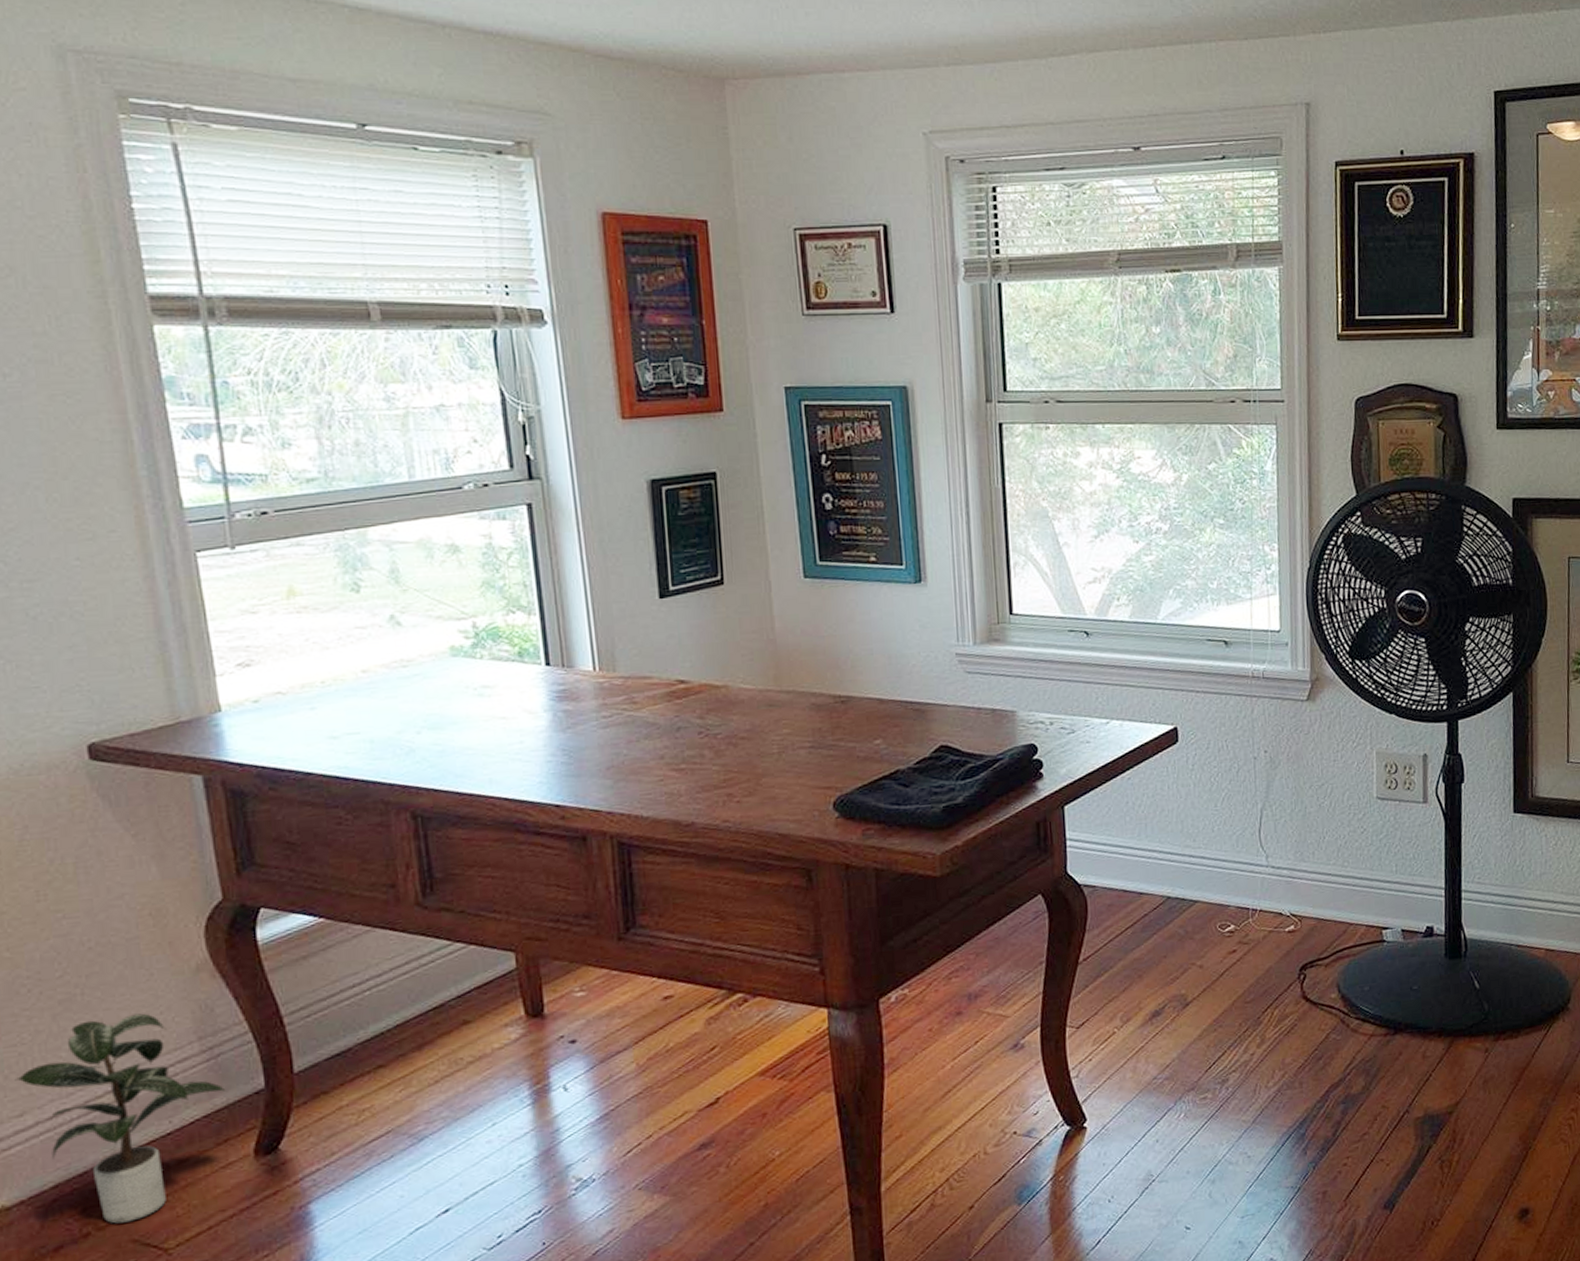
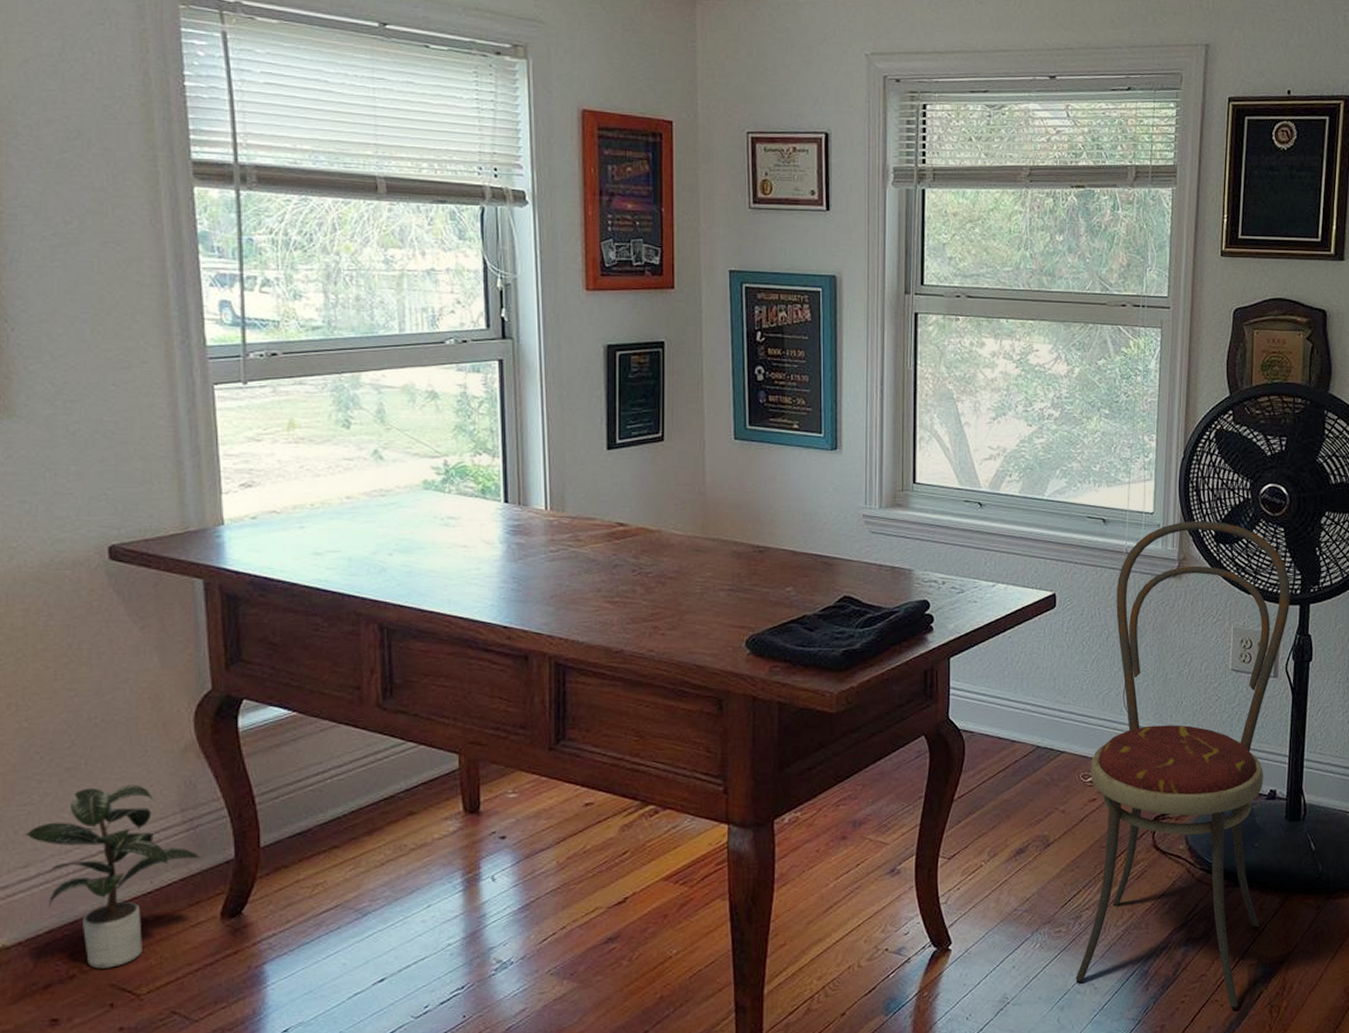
chair: none [1226,635,1437,1168] -> present [1075,521,1290,1009]

